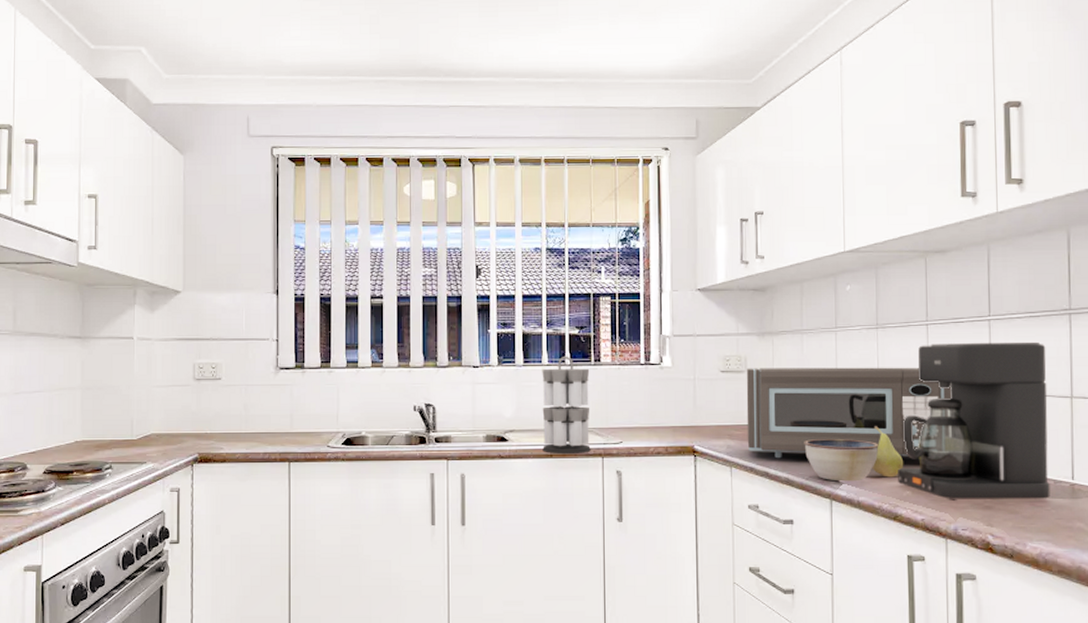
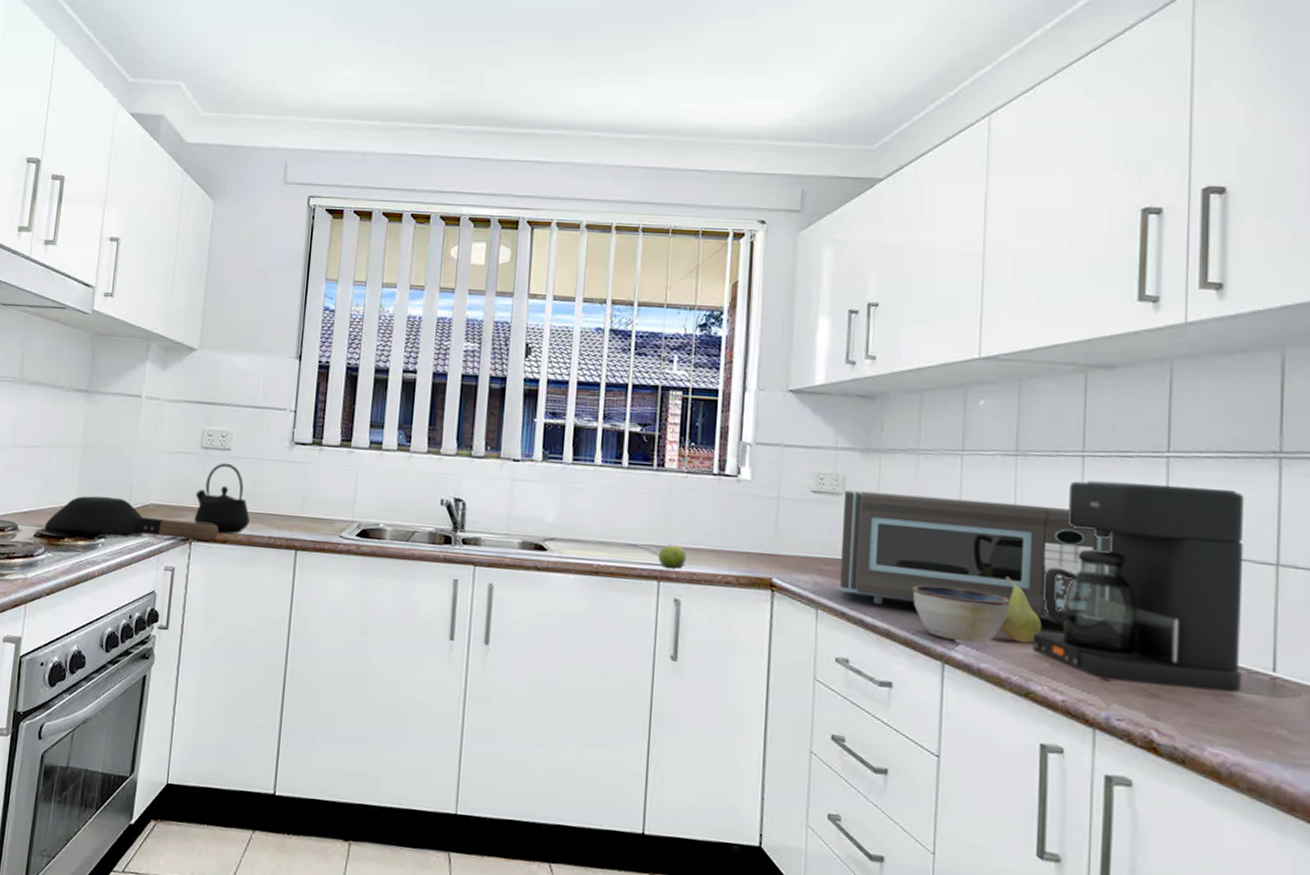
frying pan: none [53,431,217,469] -> present [44,496,219,541]
kettle: none [192,391,246,455] -> present [194,463,251,535]
spice rack: present [542,356,591,455] -> none [587,456,651,575]
fruit: none [601,425,624,447] -> present [658,543,687,570]

